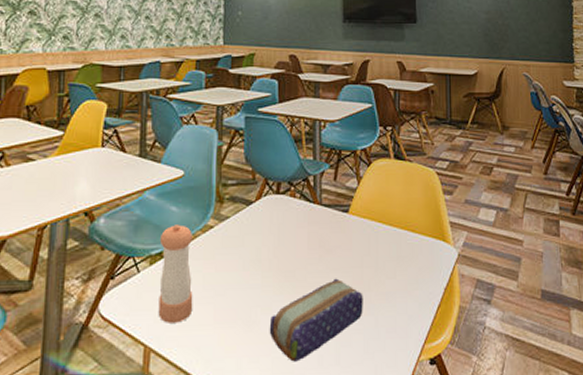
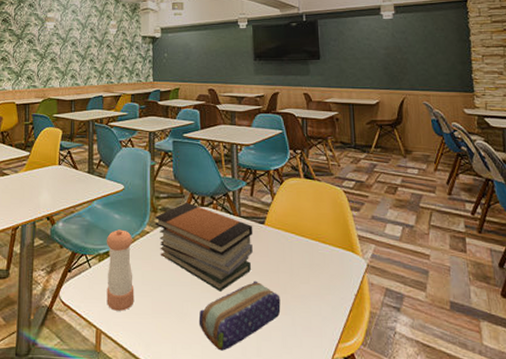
book stack: none [220,189,336,293] -> present [155,202,253,291]

